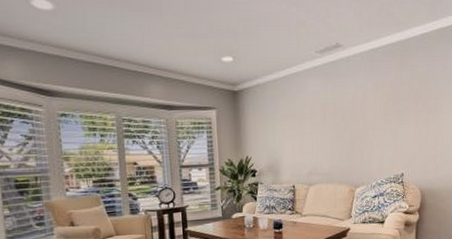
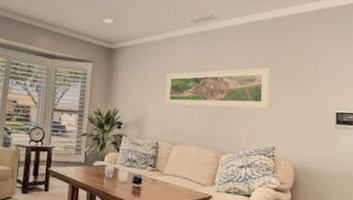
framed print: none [296,95,397,146] -> present [165,67,270,109]

